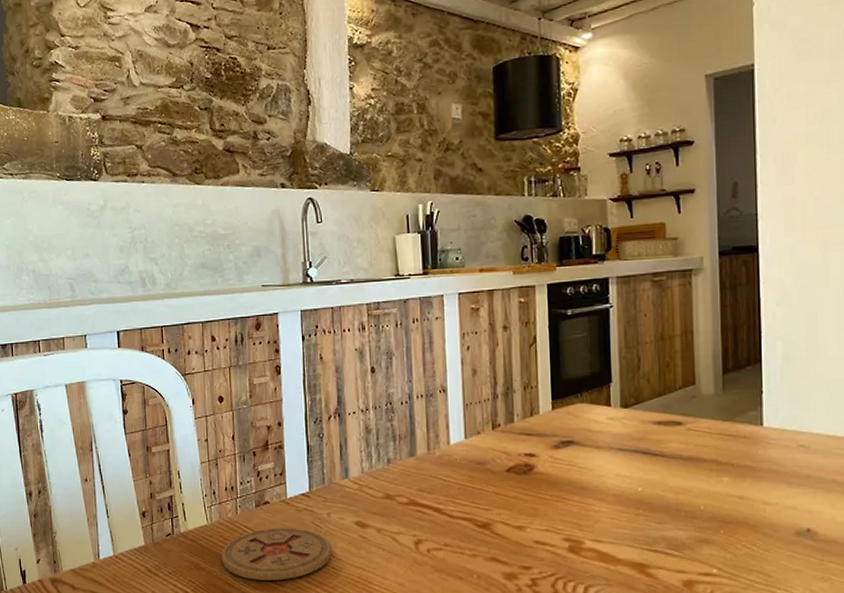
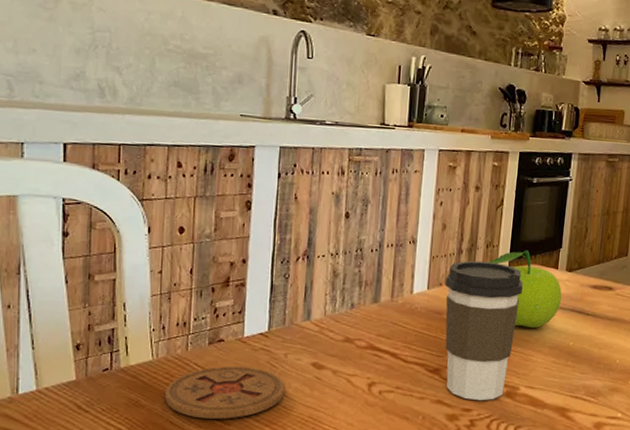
coffee cup: none [482,404,573,558] -> present [444,260,524,401]
fruit: none [528,388,620,475] -> present [488,250,562,329]

